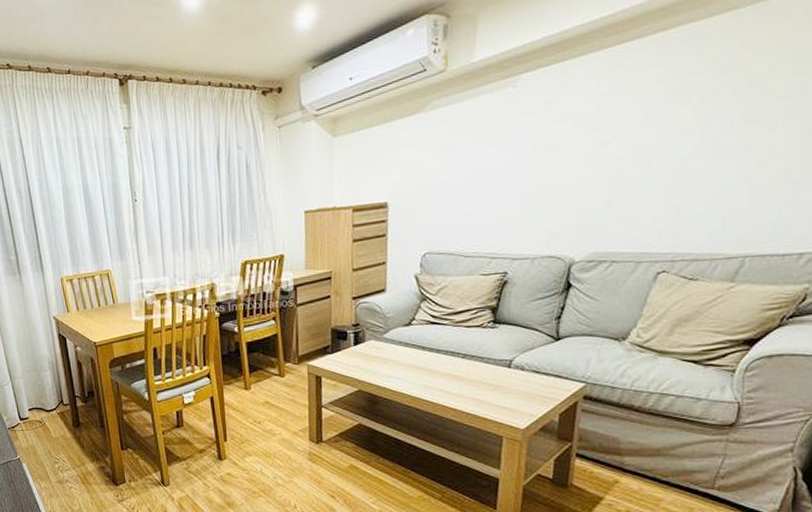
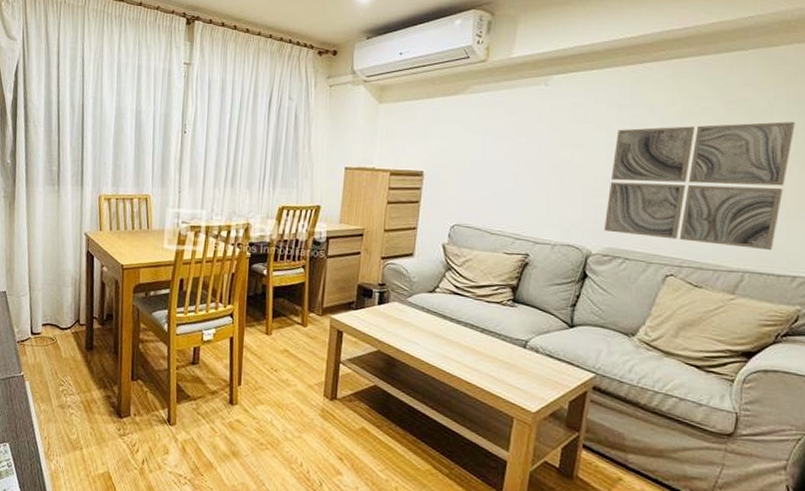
wall art: none [586,82,802,236] -> present [603,122,795,251]

